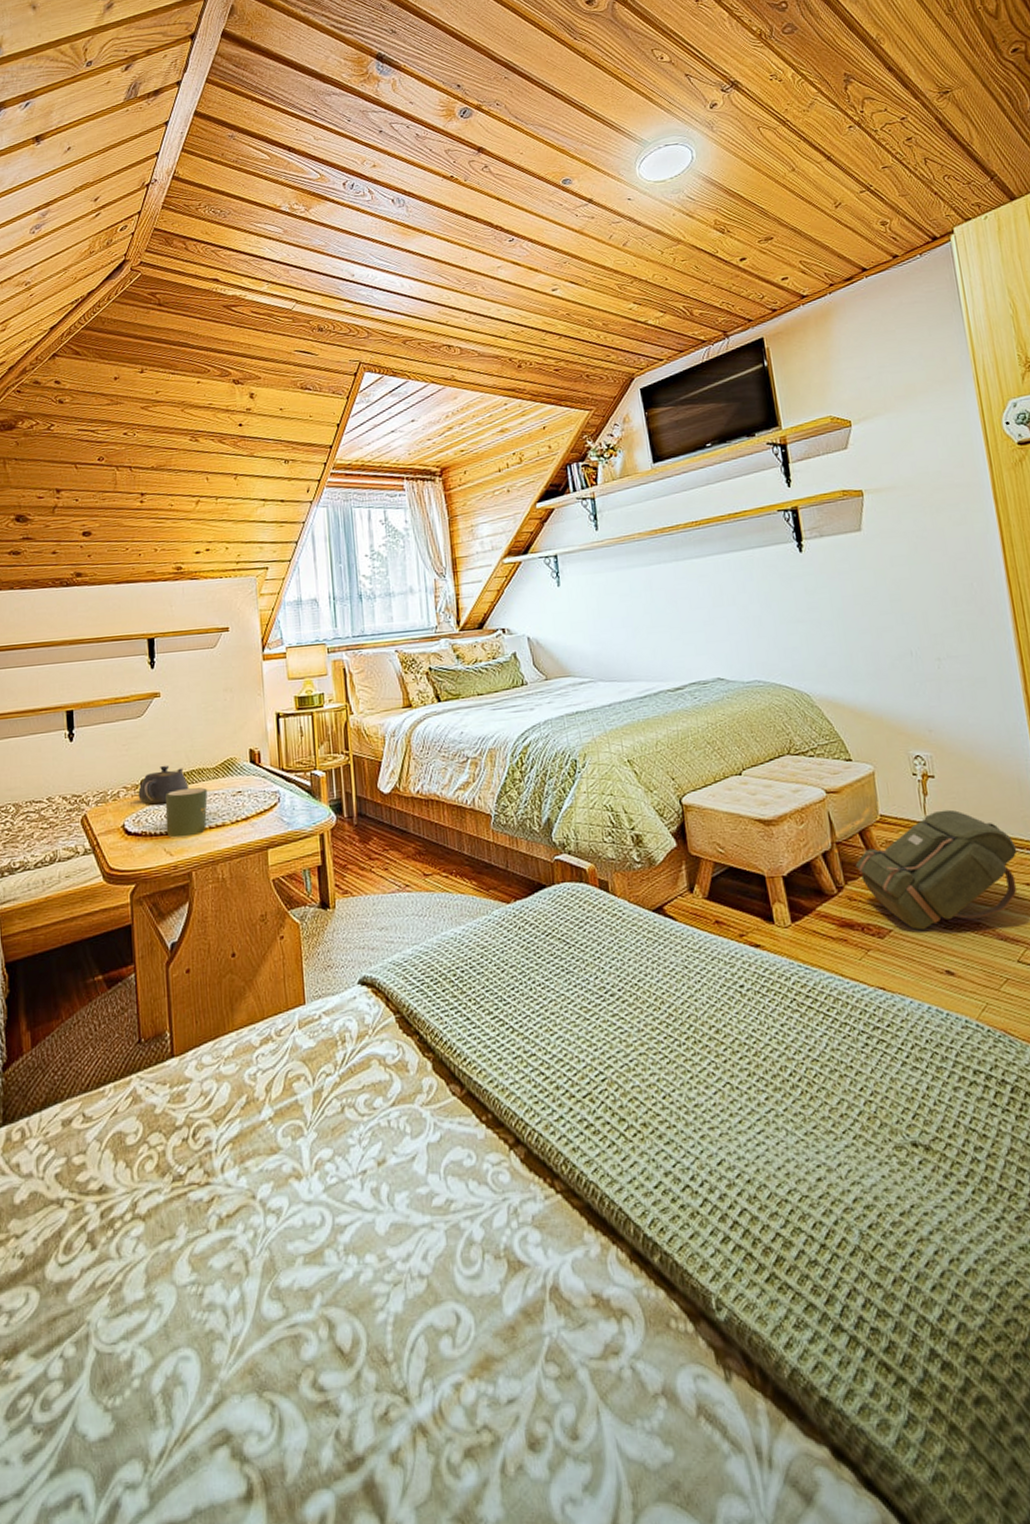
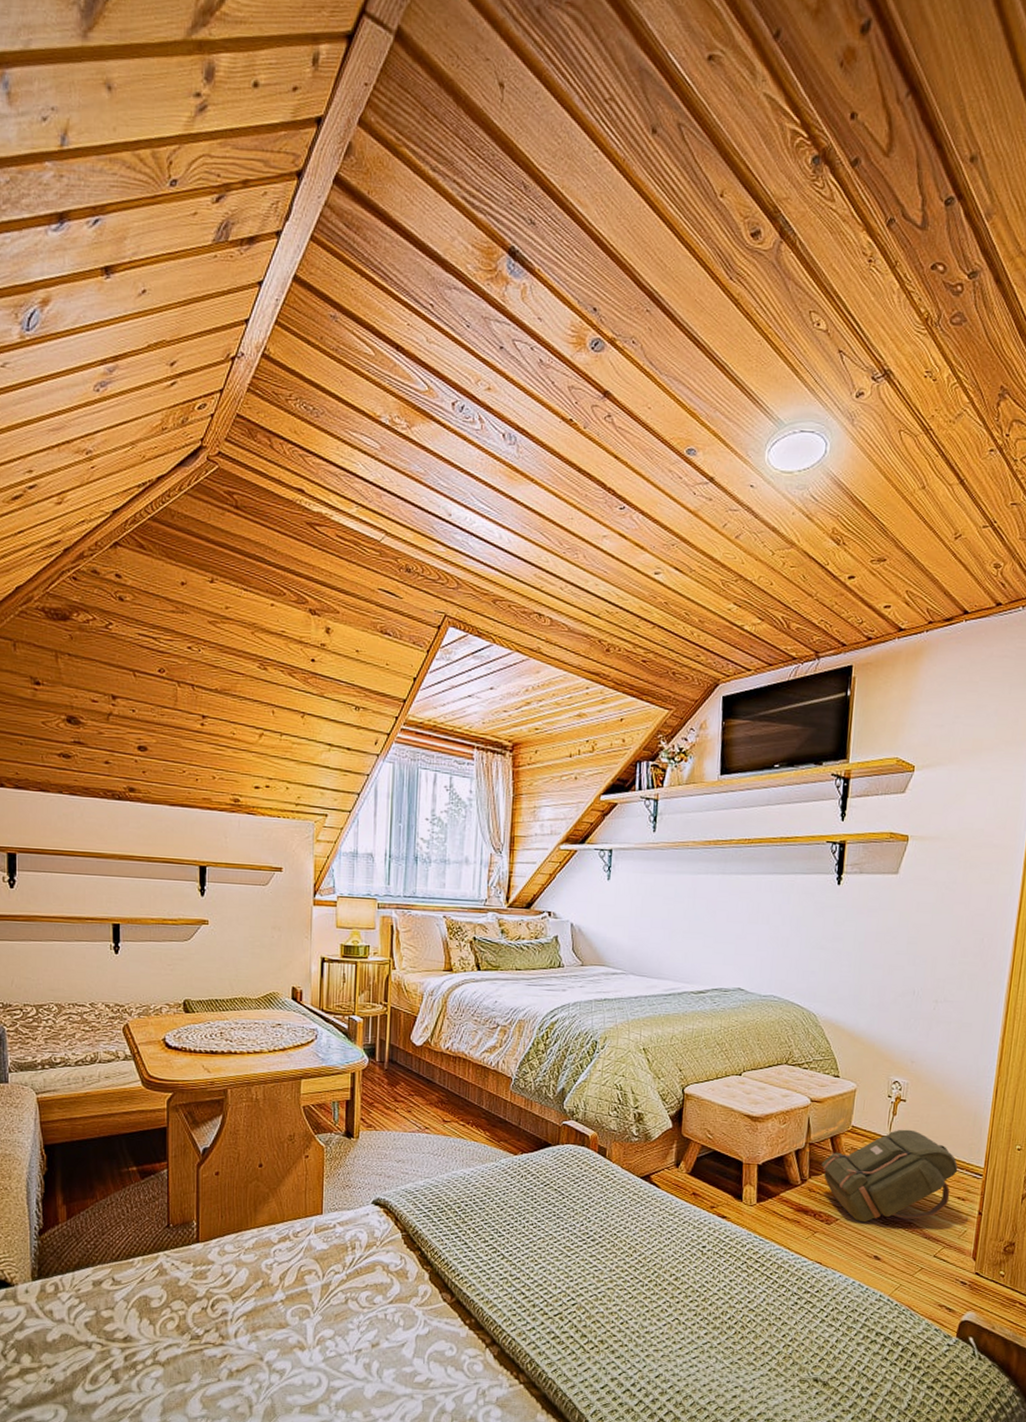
teapot: present [138,765,189,807] -> none [180,989,230,1026]
mug: present [165,787,208,839] -> none [206,1014,248,1059]

